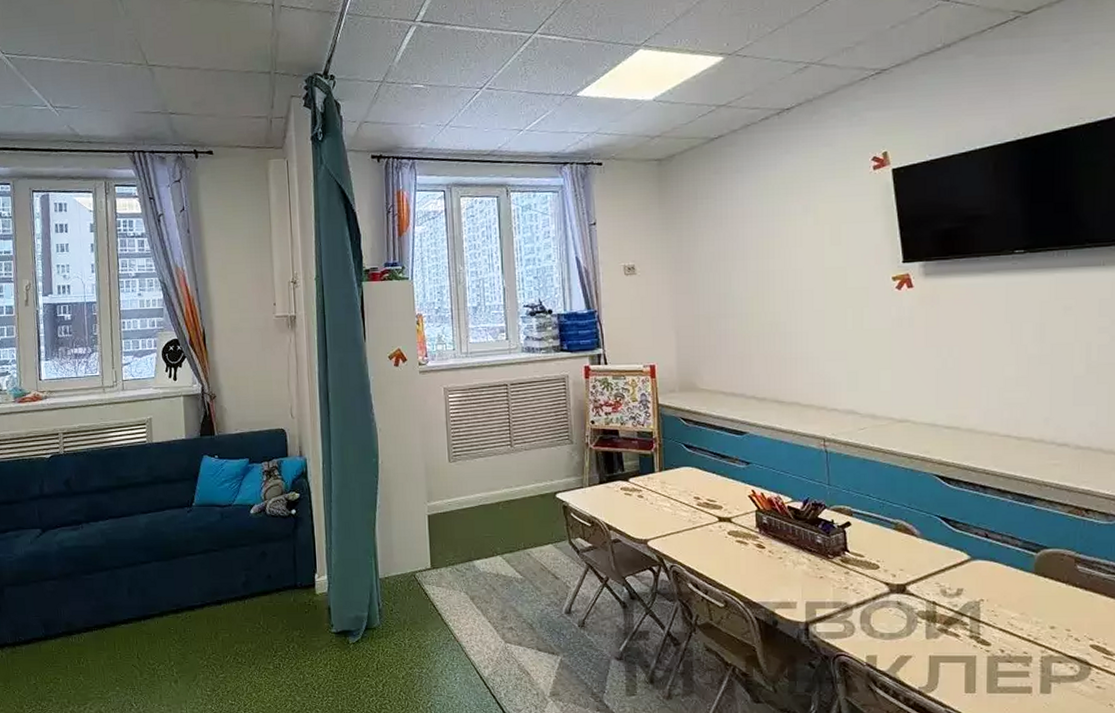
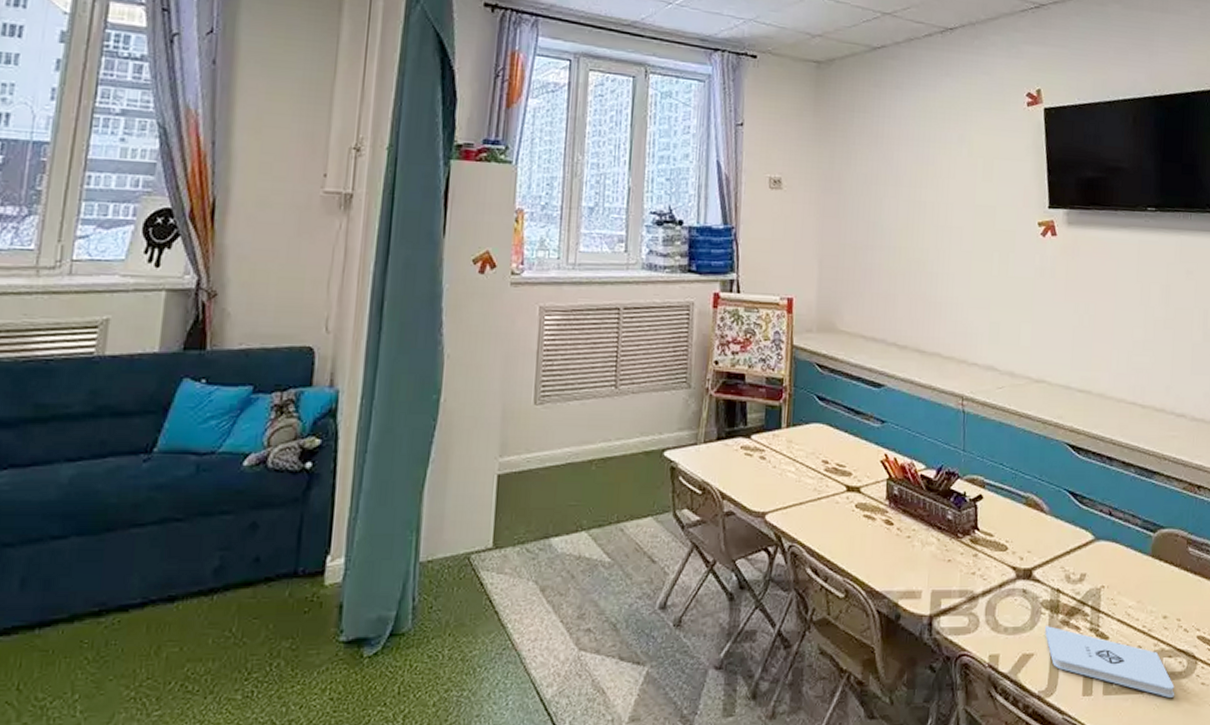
notepad: none [921,633,1067,698] -> present [1044,626,1175,698]

